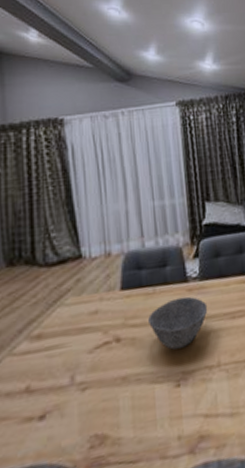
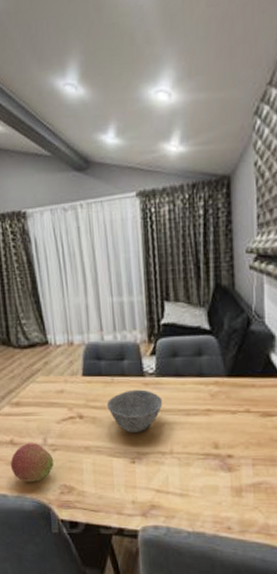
fruit: none [23,384,83,443] -> present [10,443,54,482]

